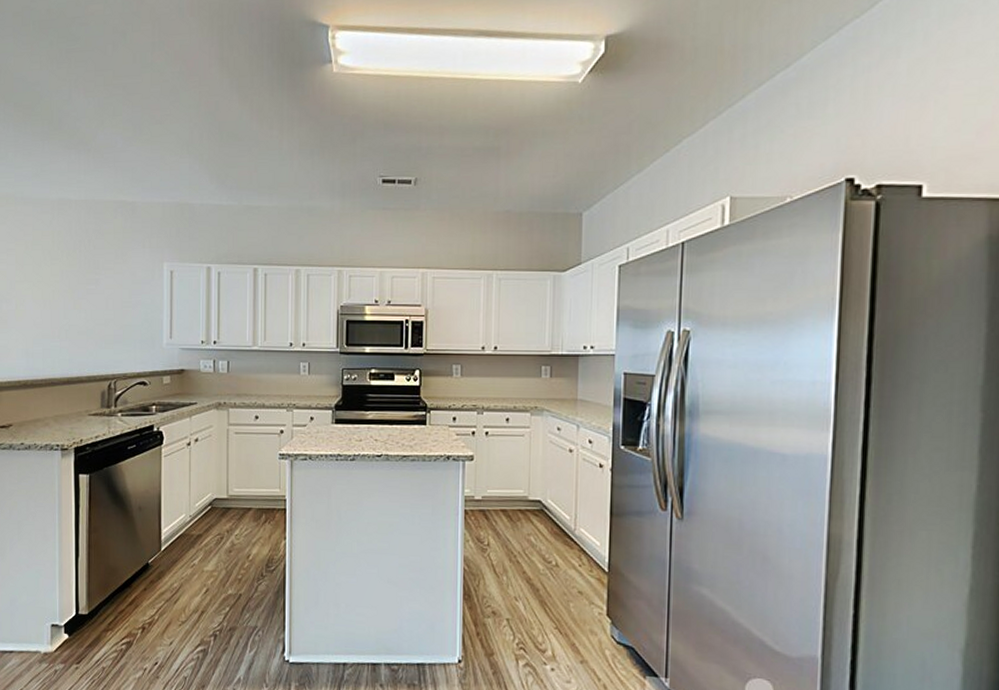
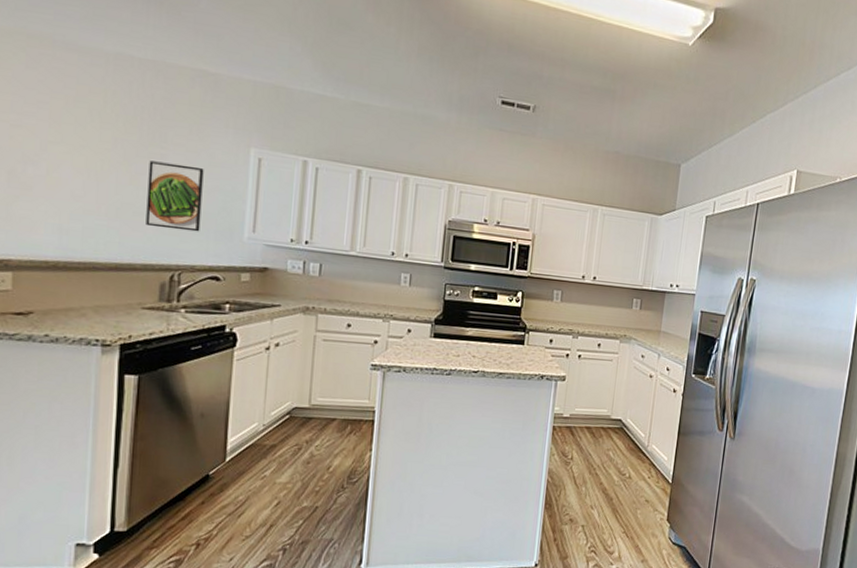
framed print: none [87,286,129,343] -> present [146,160,204,232]

